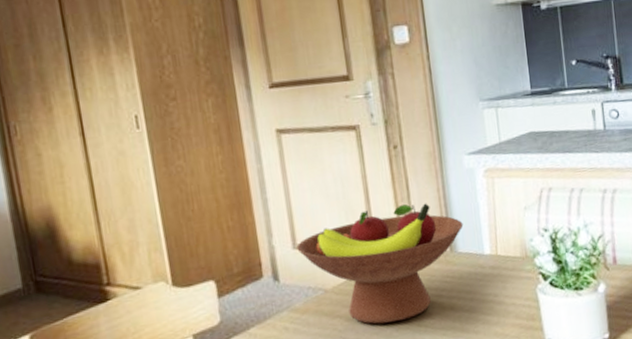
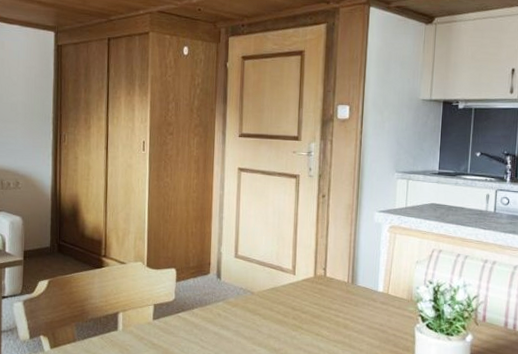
fruit bowl: present [296,203,464,324] -> none [237,240,366,328]

